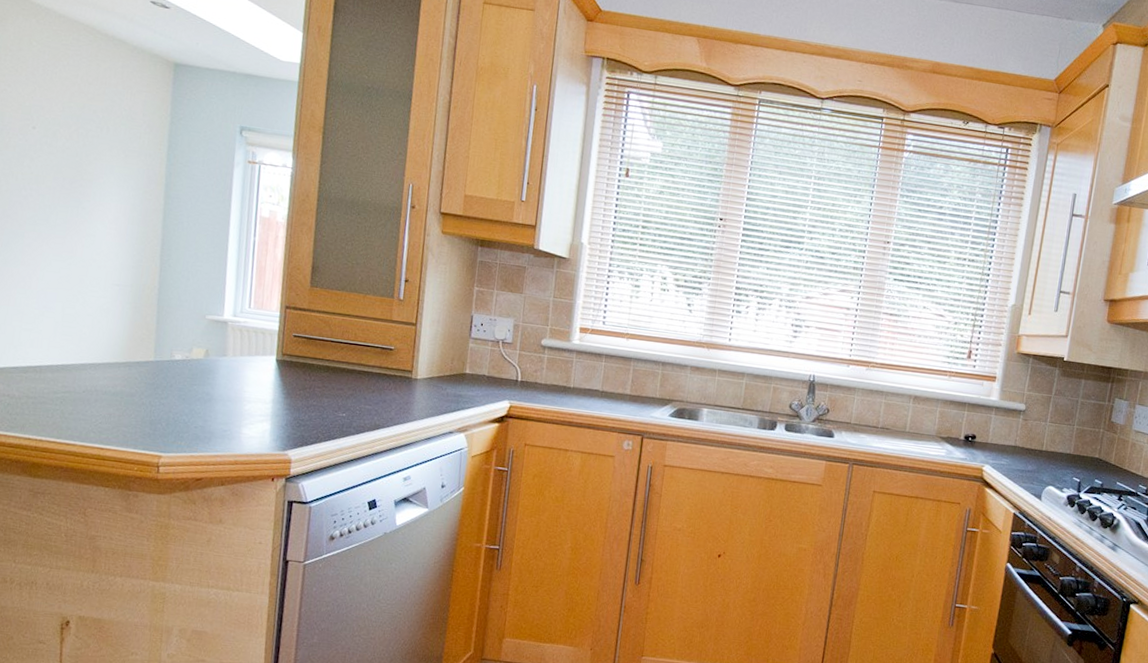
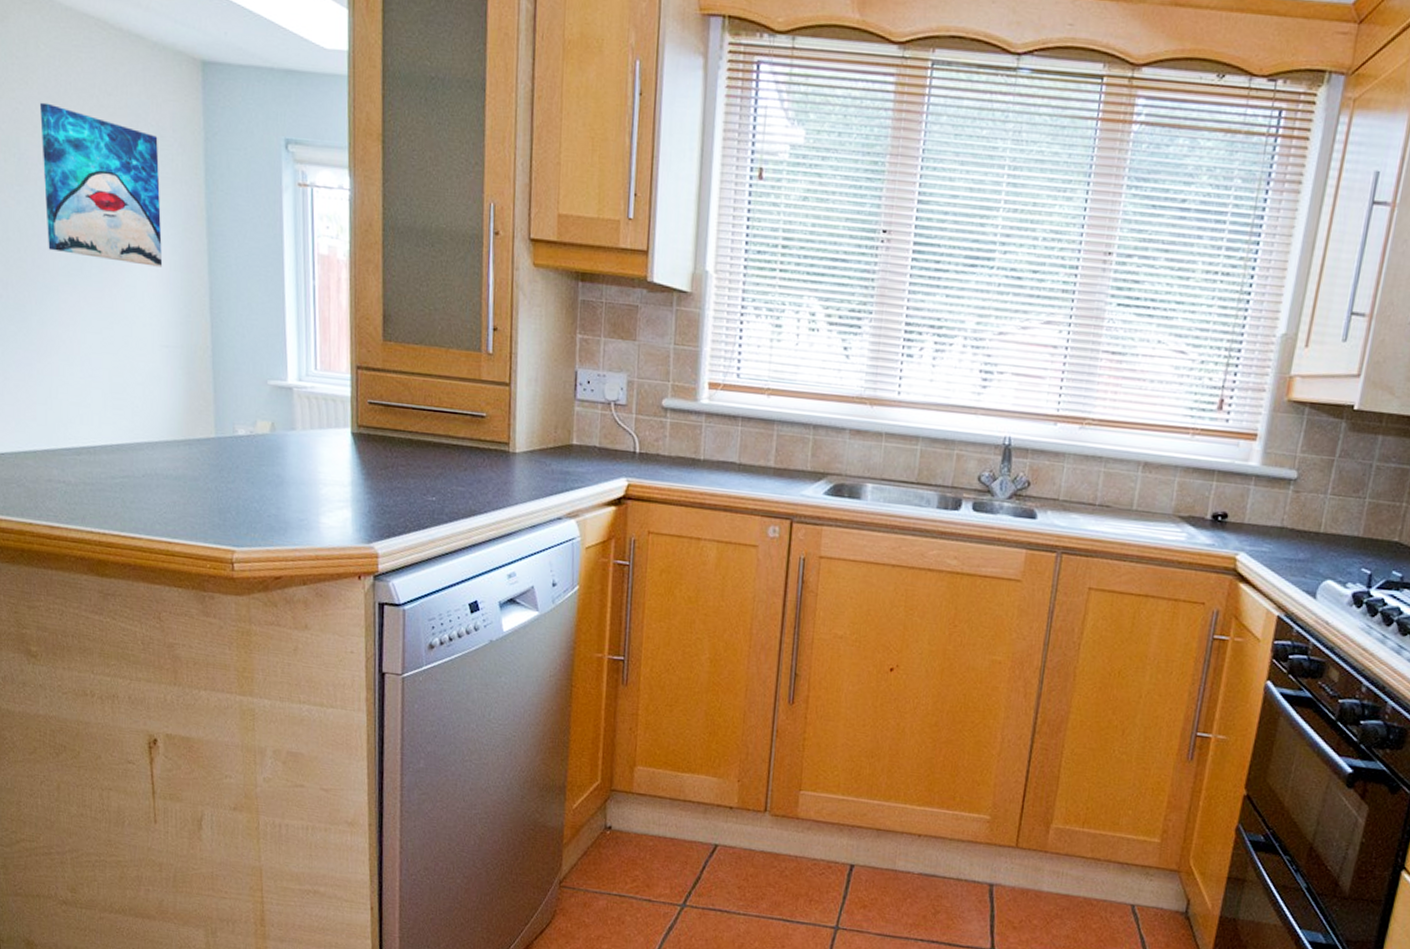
wall art: none [19,86,129,221] -> present [40,102,163,267]

